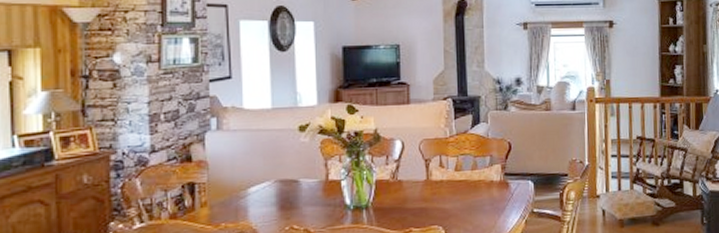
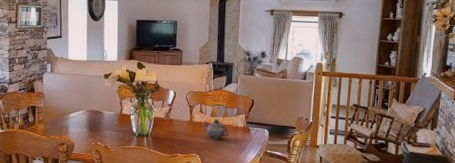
teapot: none [445,174,482,202] -> present [203,119,230,139]

